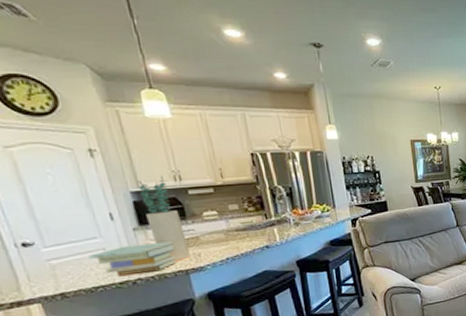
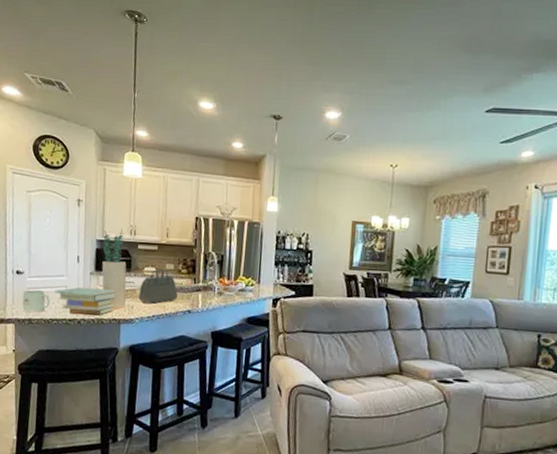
mug: none [40,259,87,288] -> present [22,290,50,313]
handbag: none [202,211,251,248] -> present [138,269,178,304]

